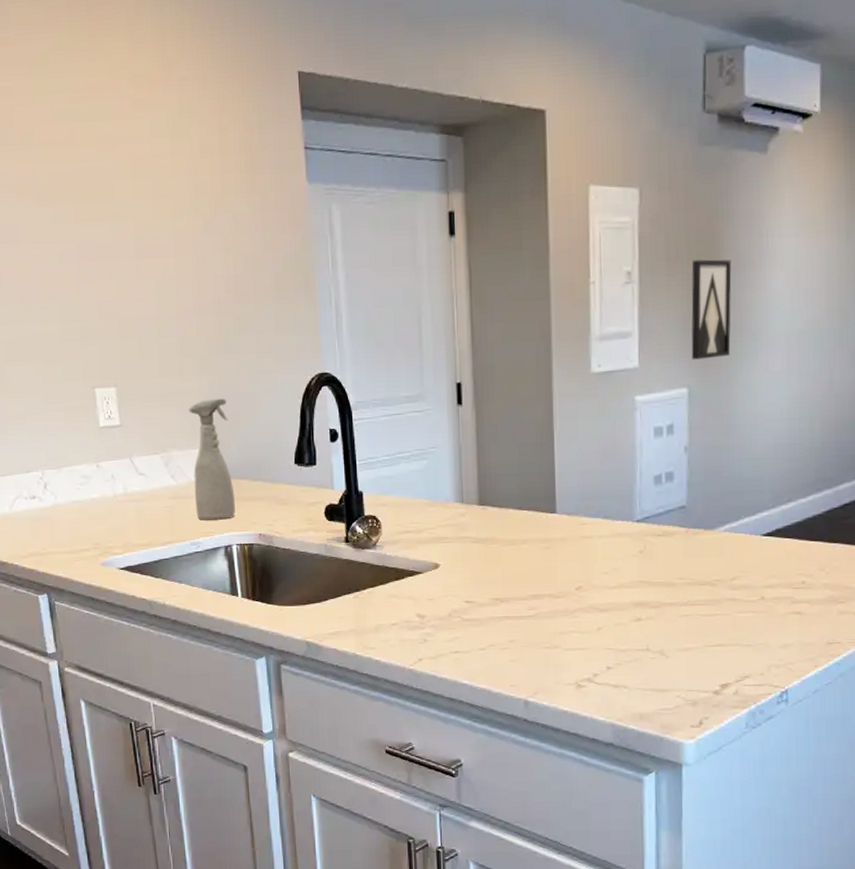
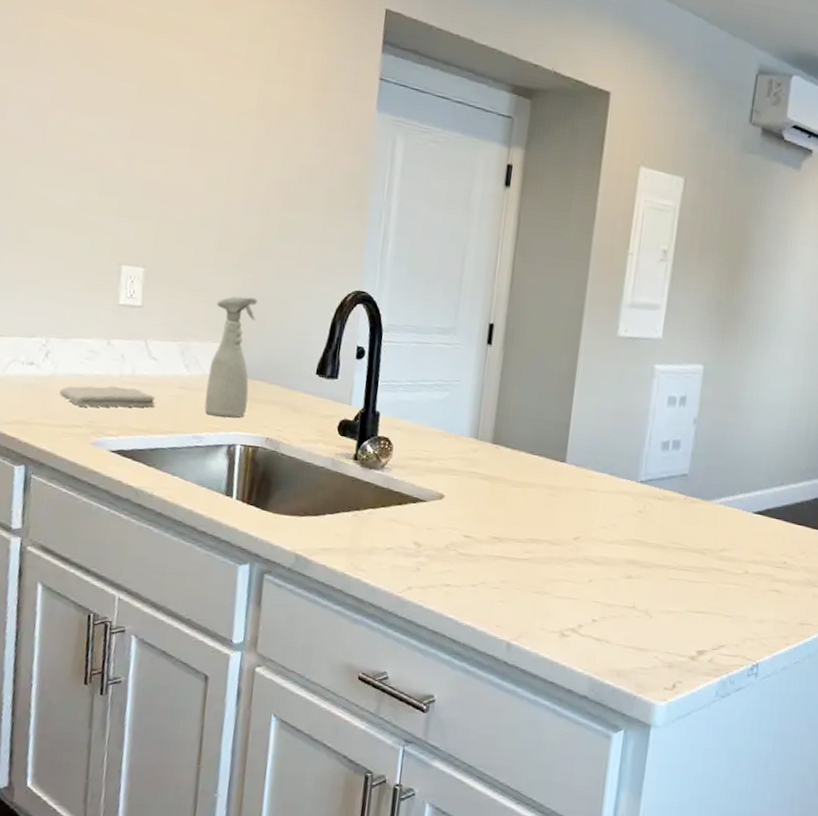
washcloth: none [63,506,151,531] -> present [58,385,156,408]
wall art: present [691,259,732,360] -> none [710,251,757,343]

